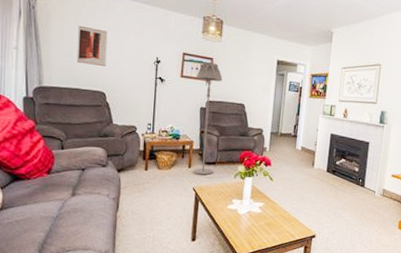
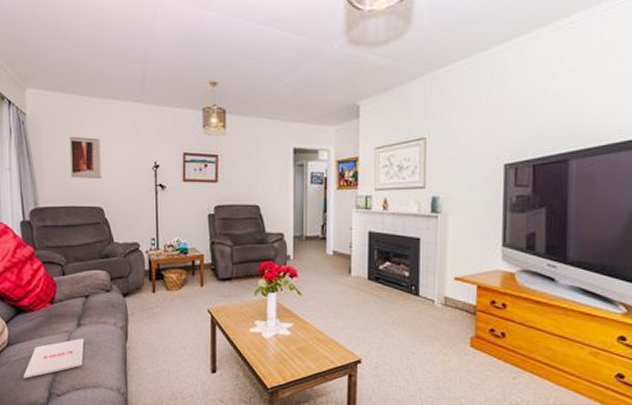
magazine: none [15,206,78,240] -> present [23,338,85,379]
floor lamp: present [193,62,223,175] -> none [201,160,231,294]

